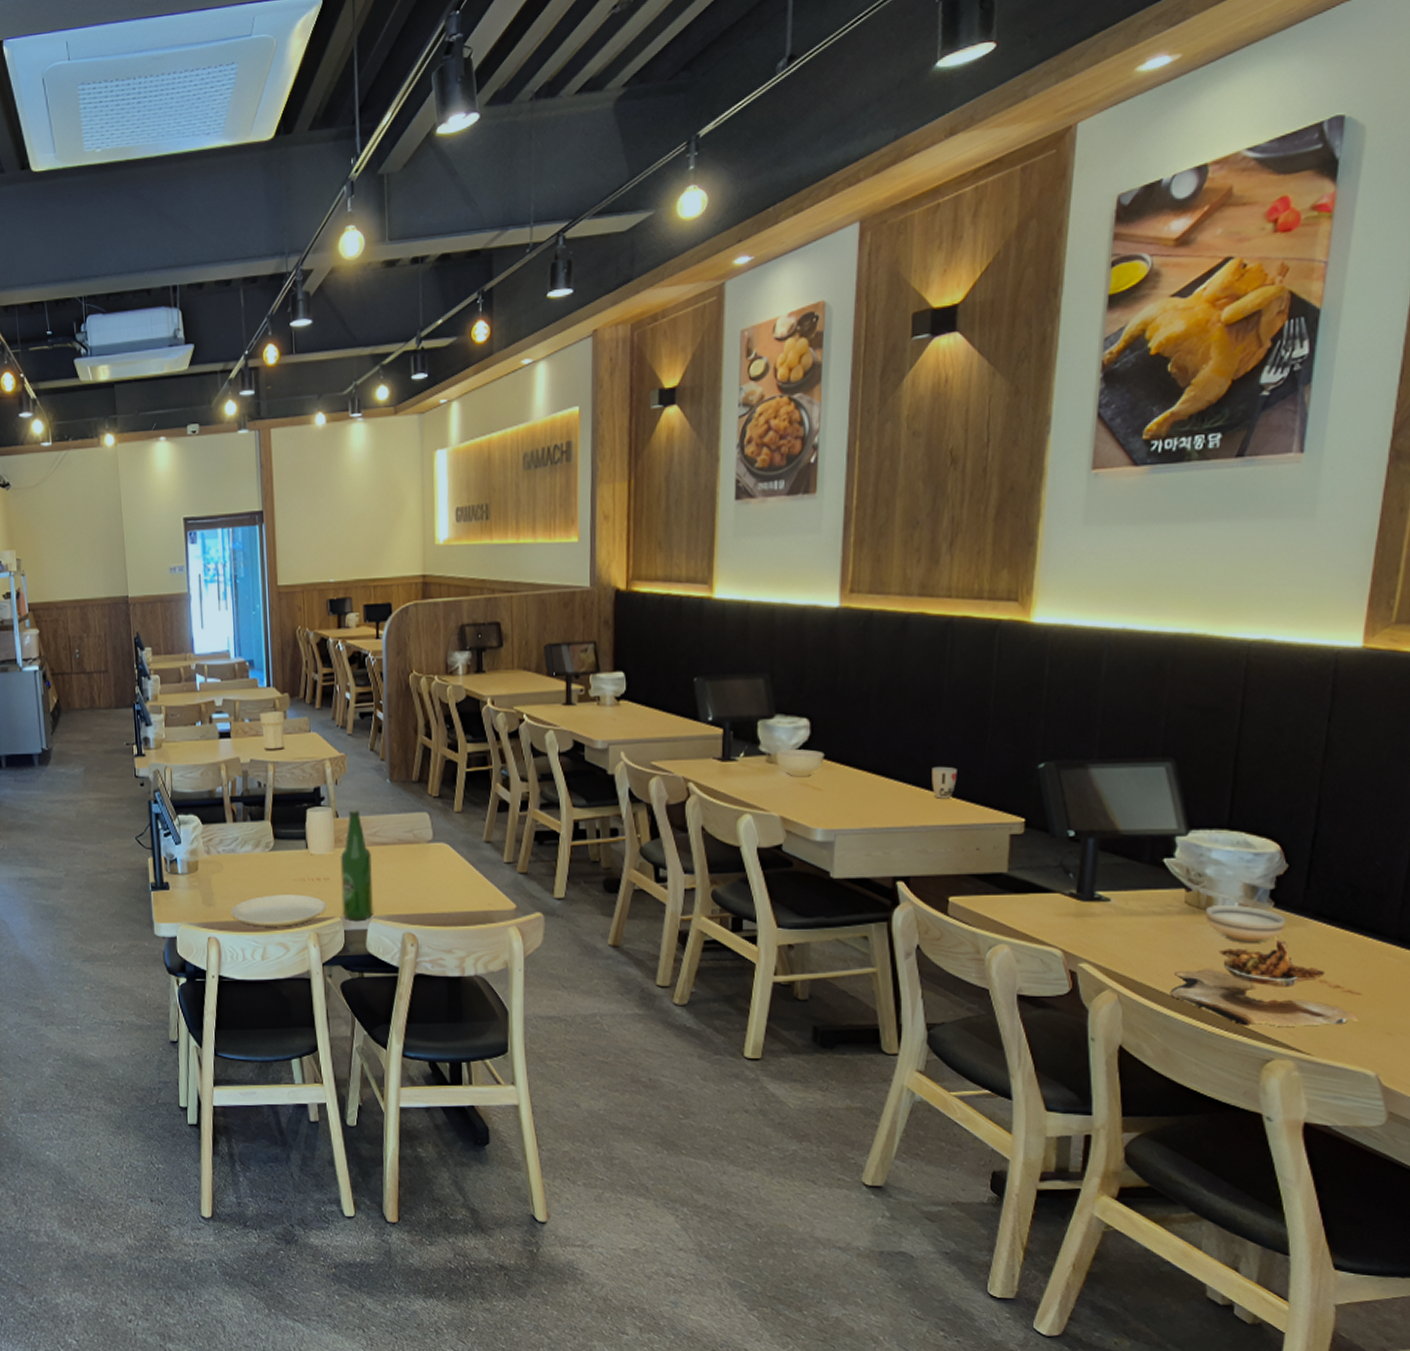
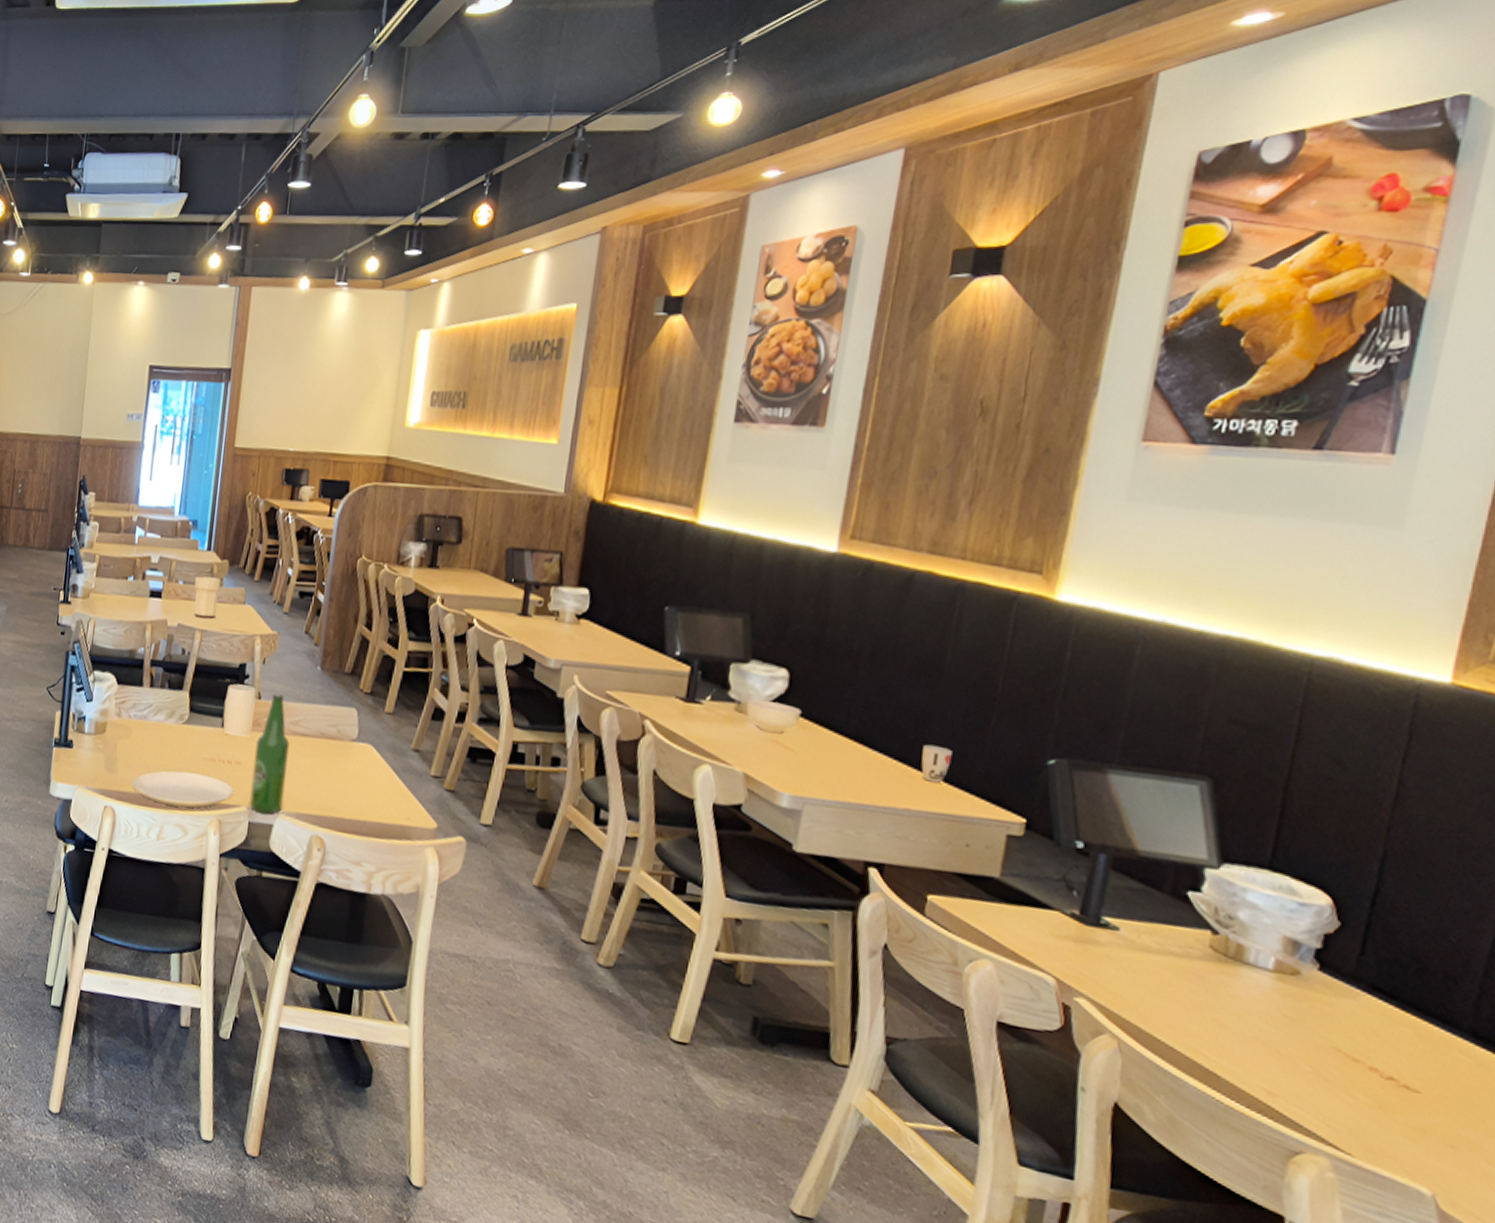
food platter: present [1170,939,1359,1028] -> none [1182,1008,1416,1125]
bowl: present [1206,904,1287,943] -> none [1233,955,1333,1009]

